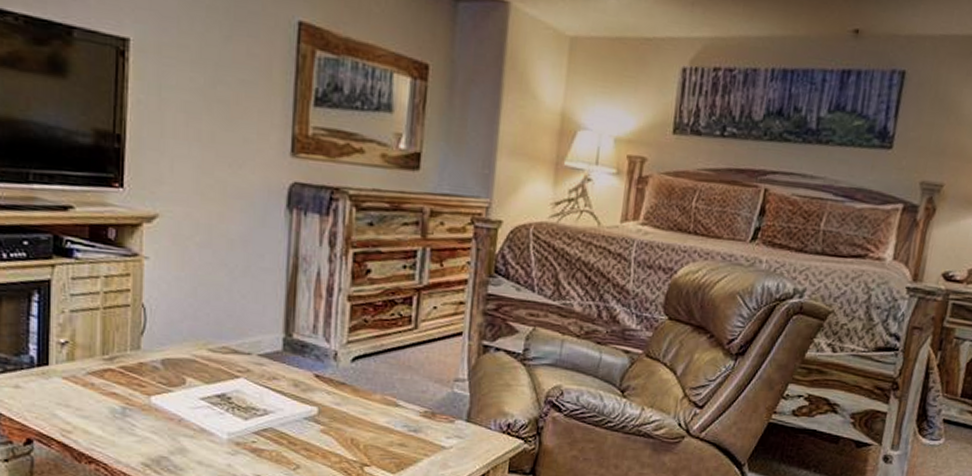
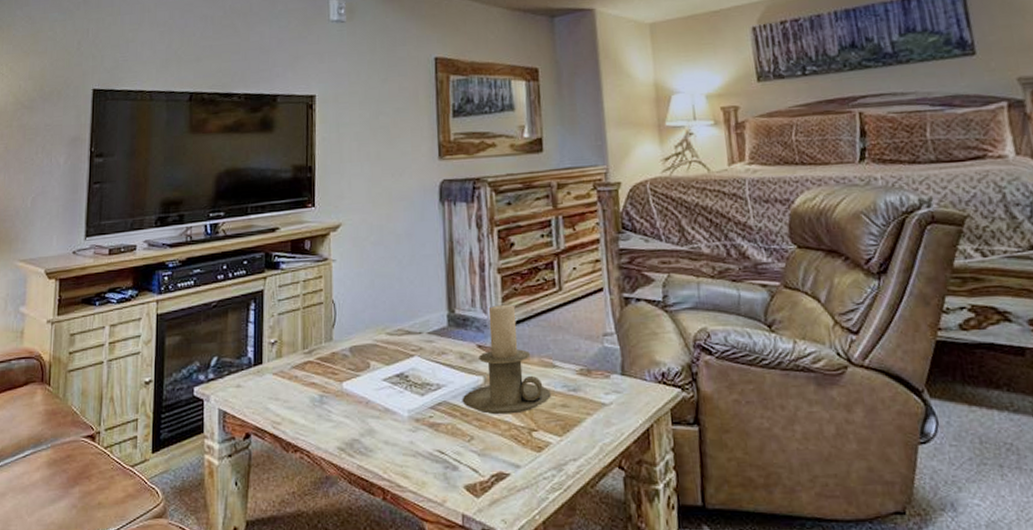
candle holder: none [290,335,390,448] -> present [462,304,551,415]

